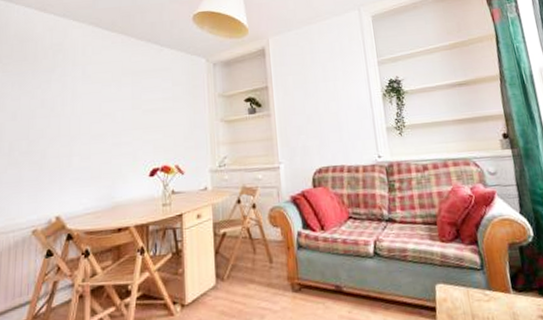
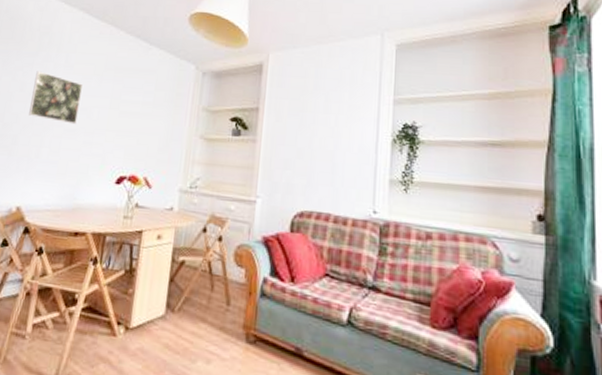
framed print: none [54,86,103,130] -> present [29,71,83,125]

